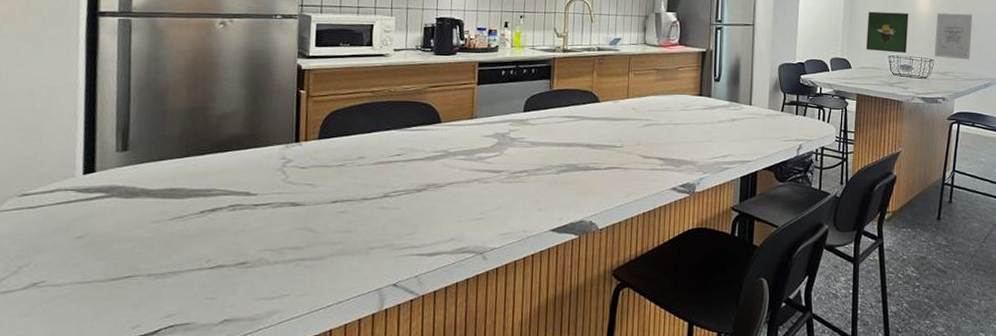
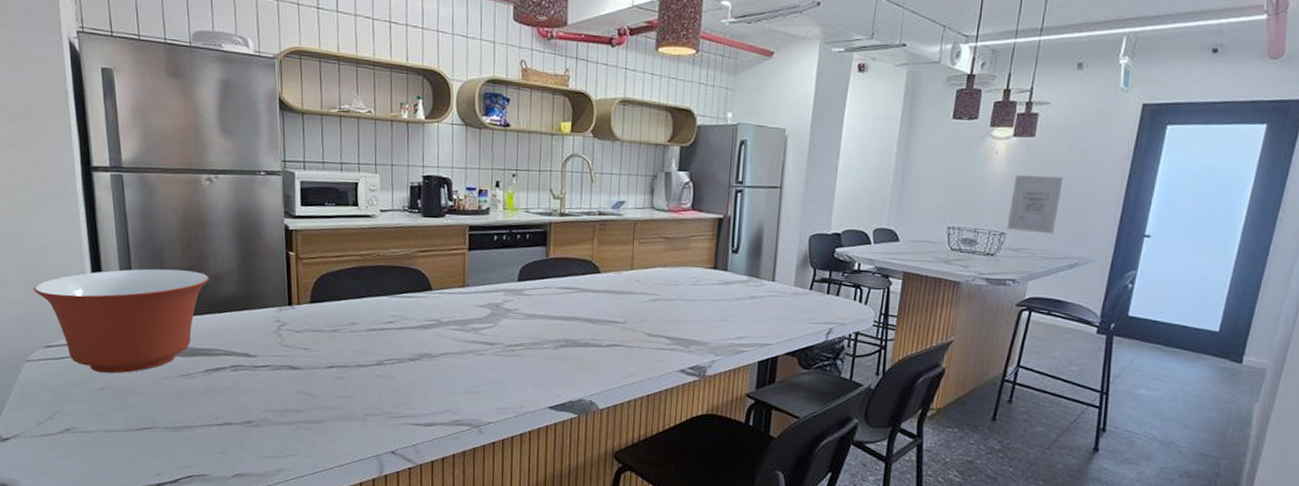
mixing bowl: none [14,110,214,220] -> present [33,268,209,374]
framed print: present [866,11,909,53] -> none [919,172,978,224]

